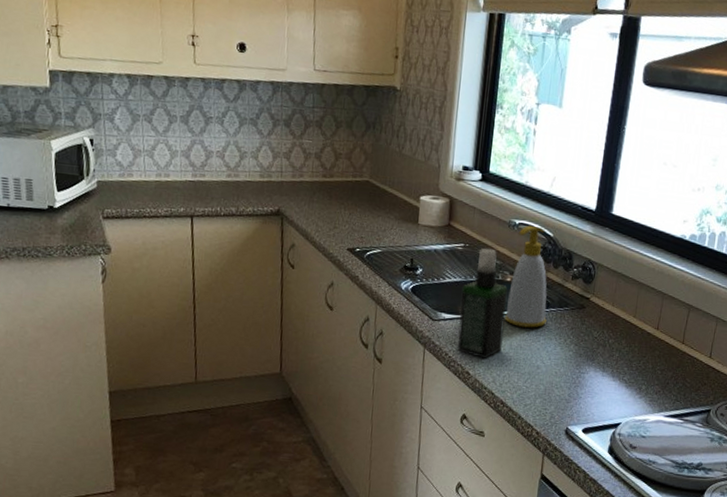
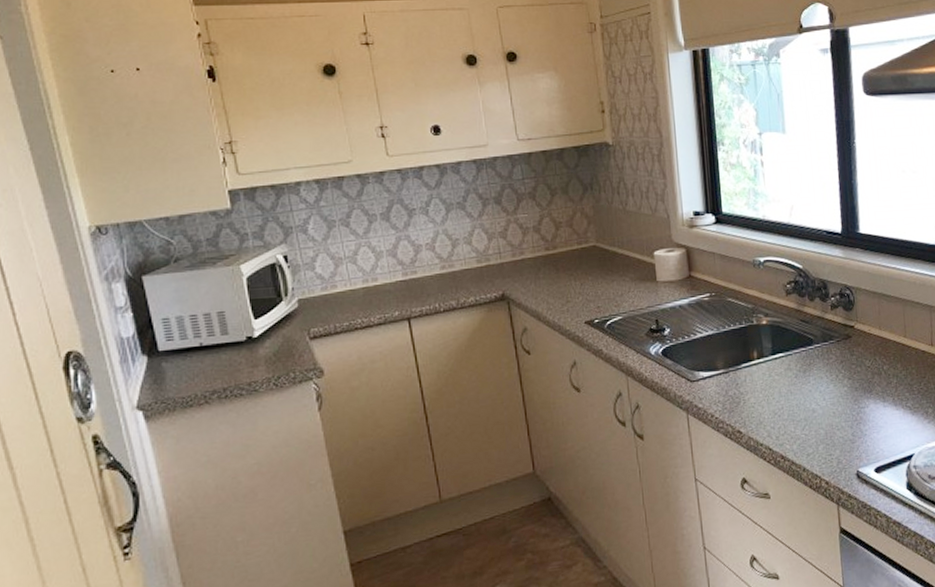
spray bottle: present [457,248,508,358] -> none [716,293,771,413]
soap bottle: present [505,225,547,328] -> none [766,260,813,371]

